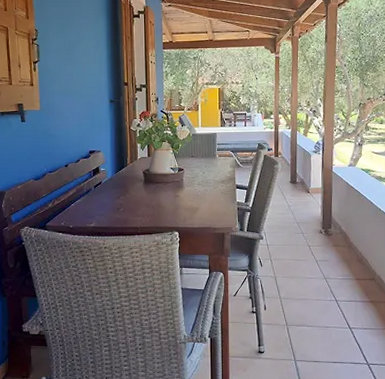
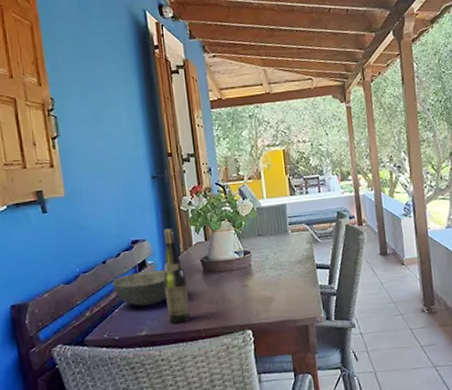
bowl: none [72,175,114,204] -> present [112,269,168,306]
wine bottle: none [112,143,131,221] -> present [163,228,191,324]

